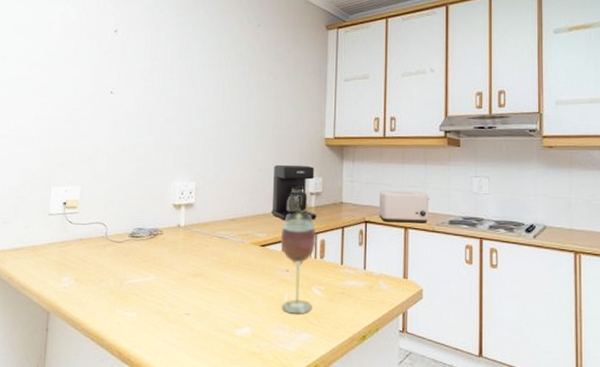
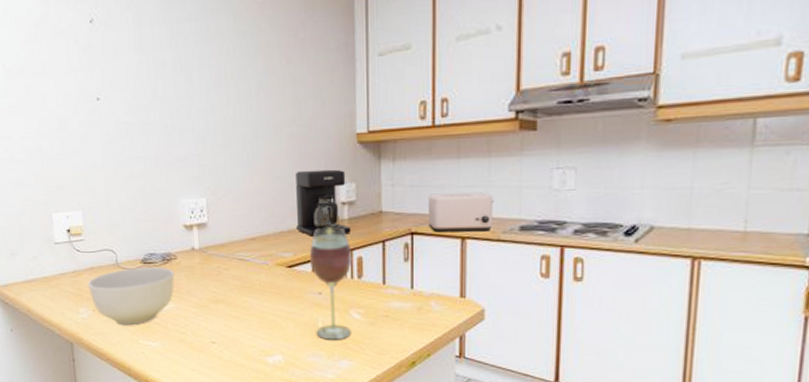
bowl: none [74,240,159,295] -> present [87,266,175,324]

